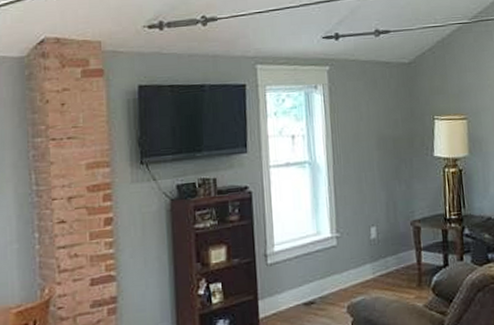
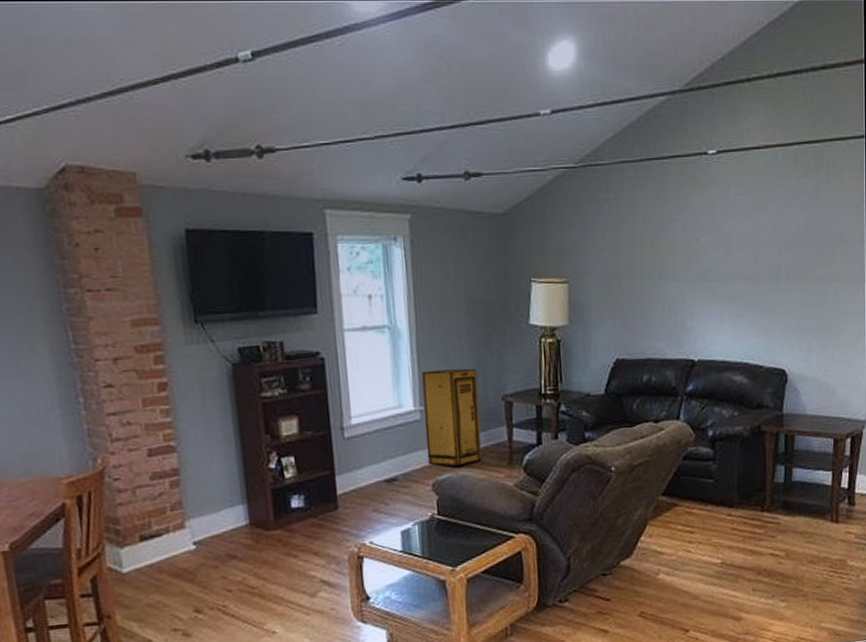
storage cabinet: none [338,197,393,289] -> present [422,368,482,467]

